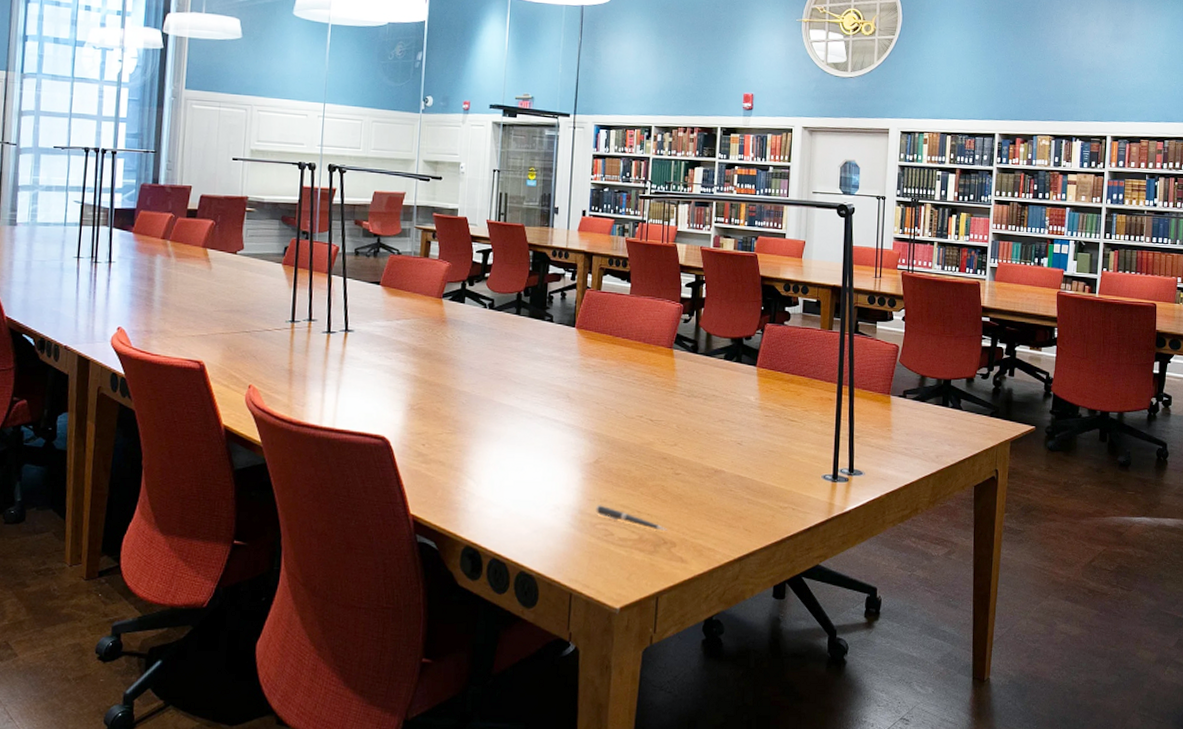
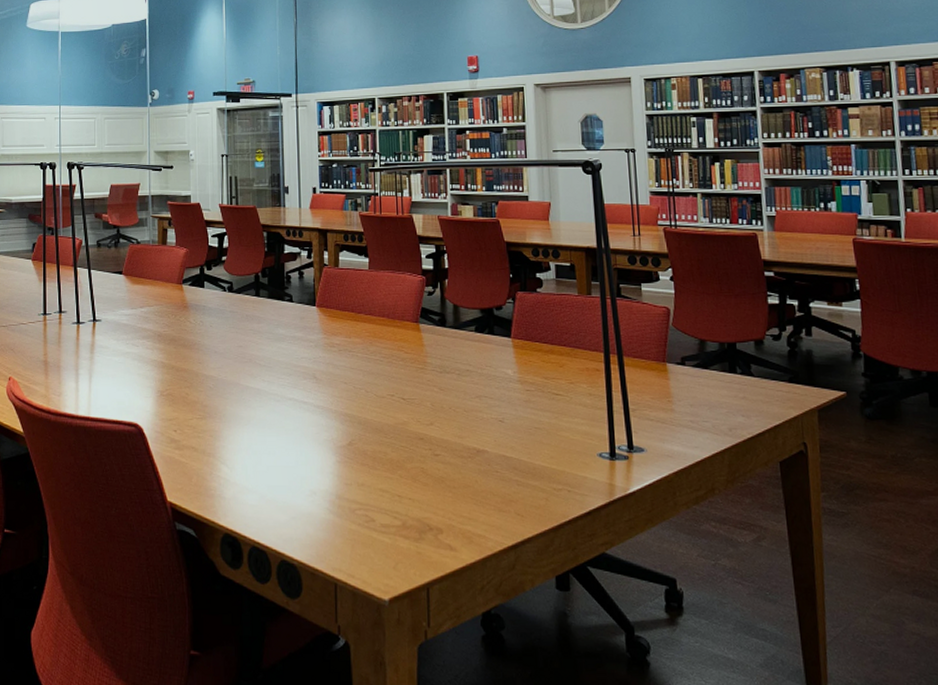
pen: present [596,505,668,531] -> none [354,489,432,516]

